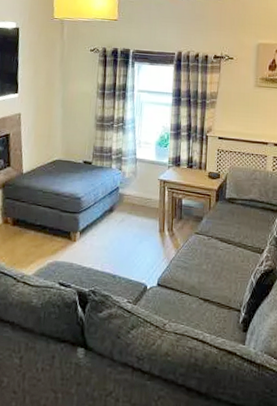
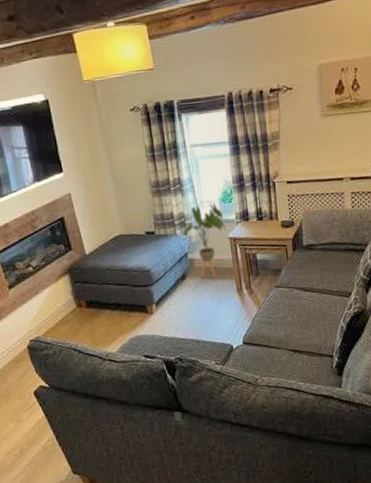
house plant: none [117,145,158,215] -> present [183,203,227,278]

